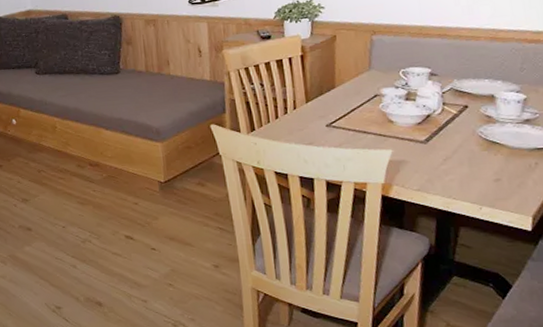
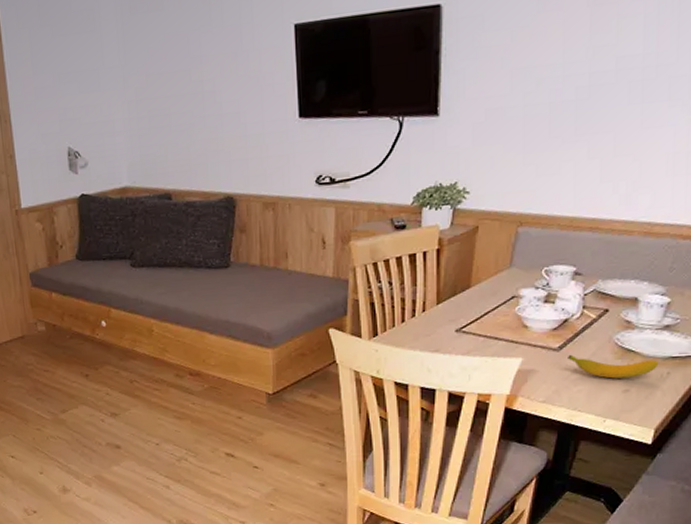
banana: none [435,146,526,169] -> present [568,354,659,379]

